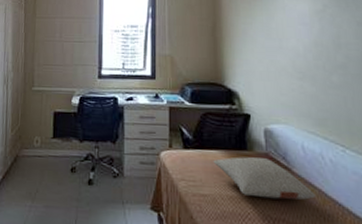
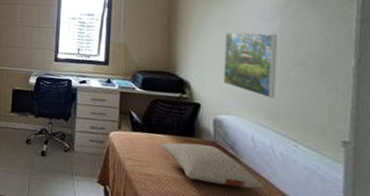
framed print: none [269,38,321,104] -> present [224,31,278,98]

